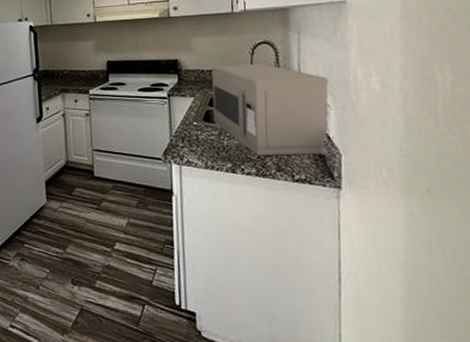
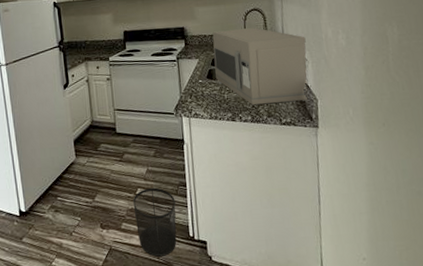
waste bin: none [110,243,160,325] -> present [133,187,177,257]

